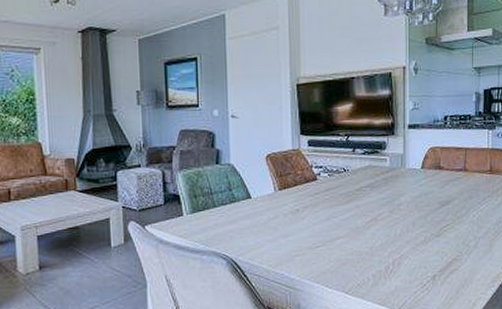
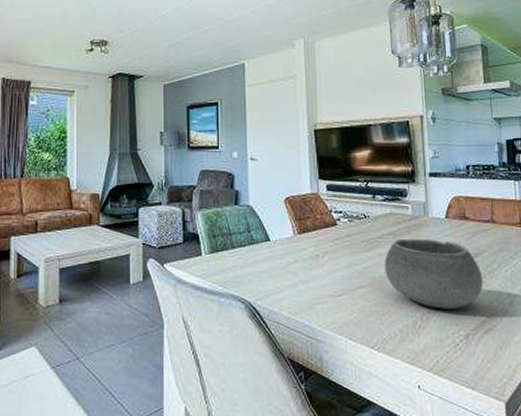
bowl: none [361,189,452,254] -> present [384,238,483,309]

